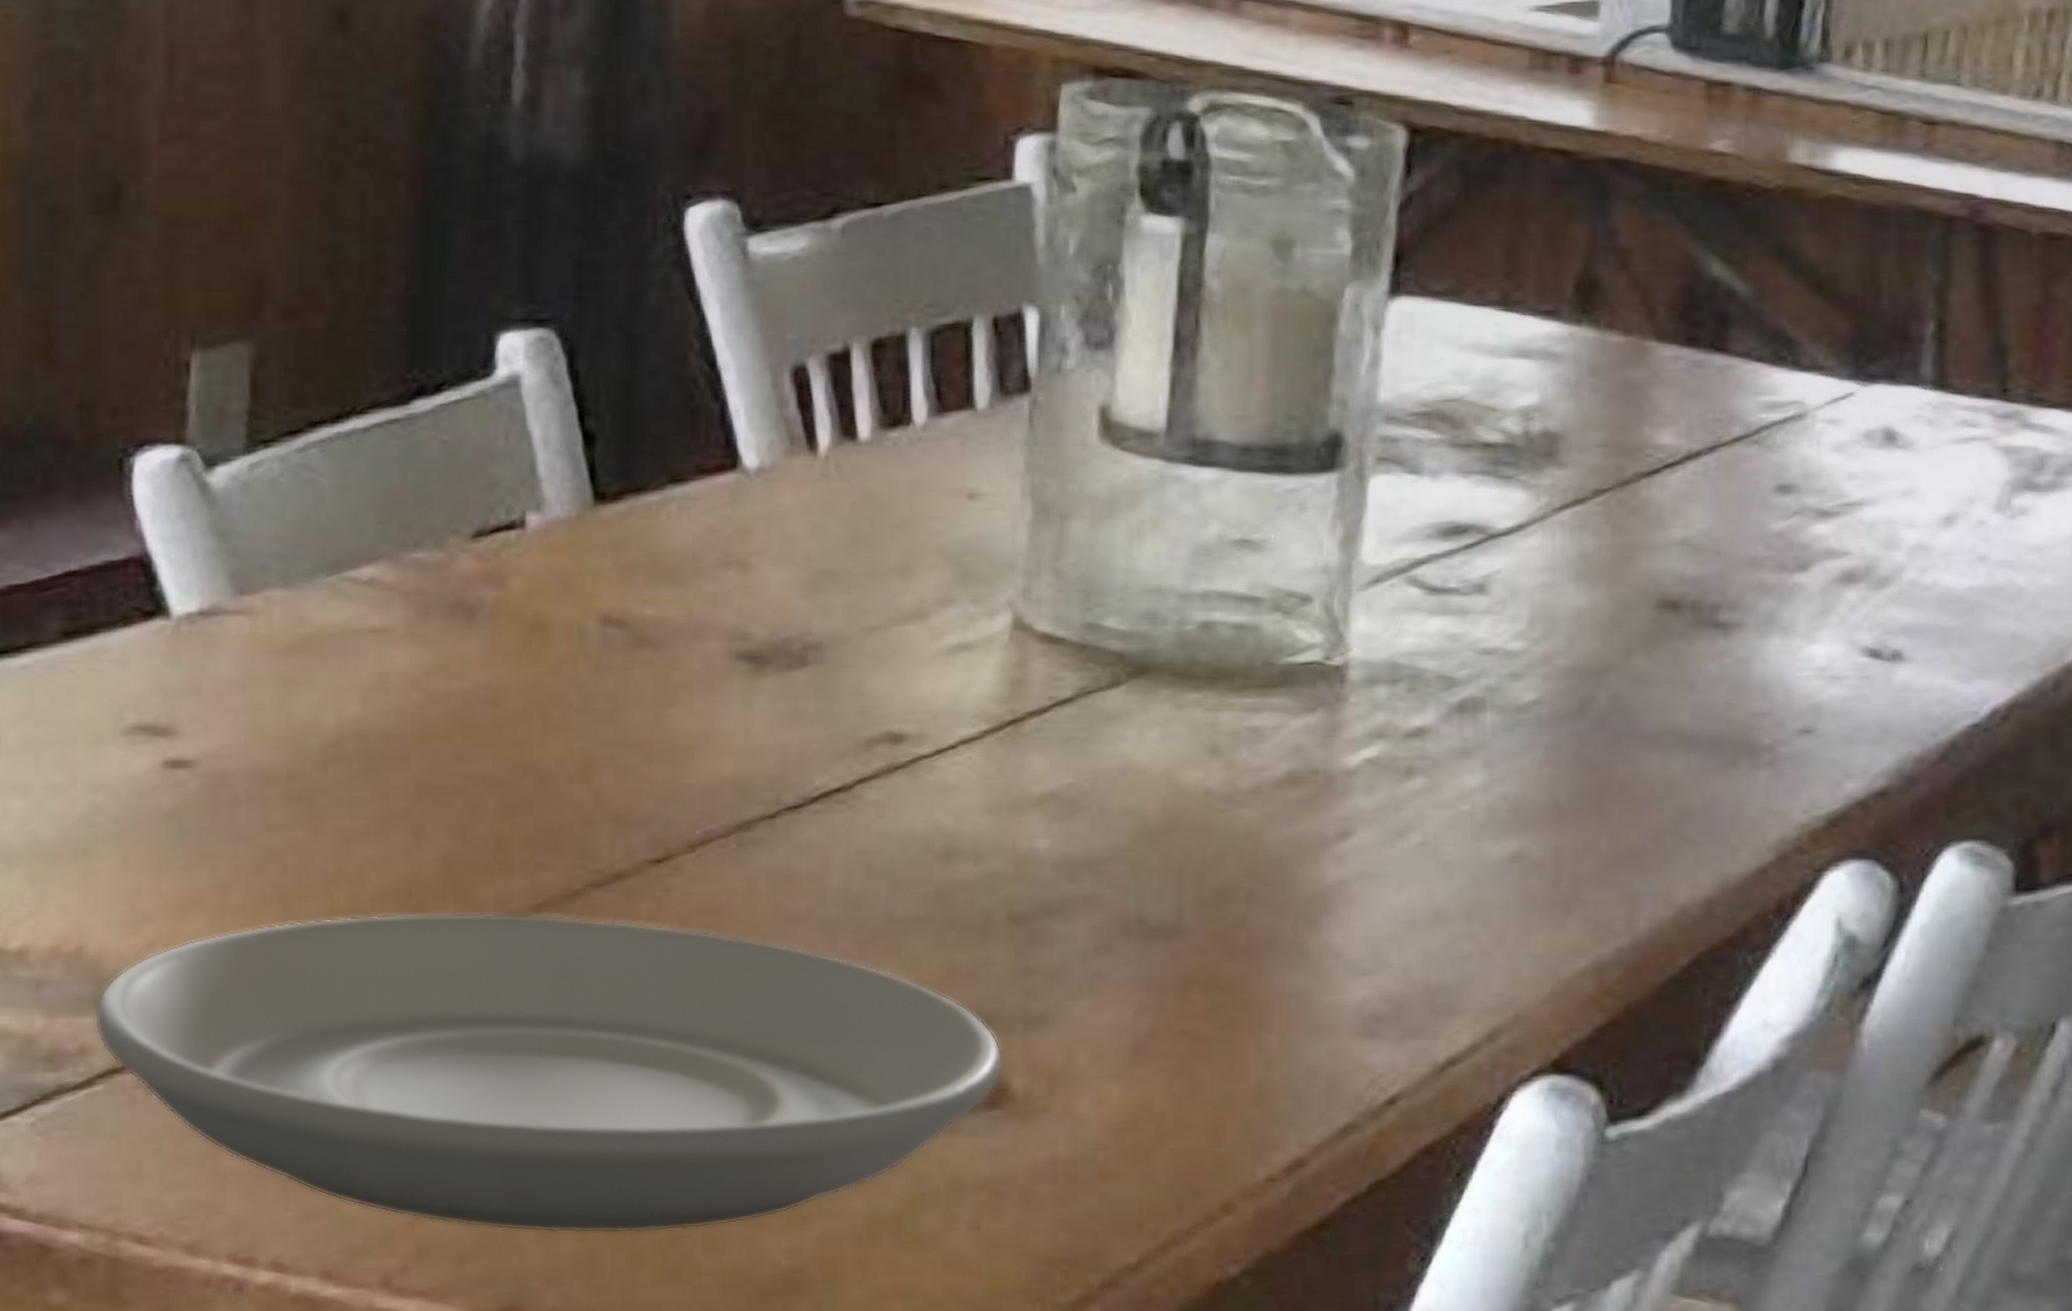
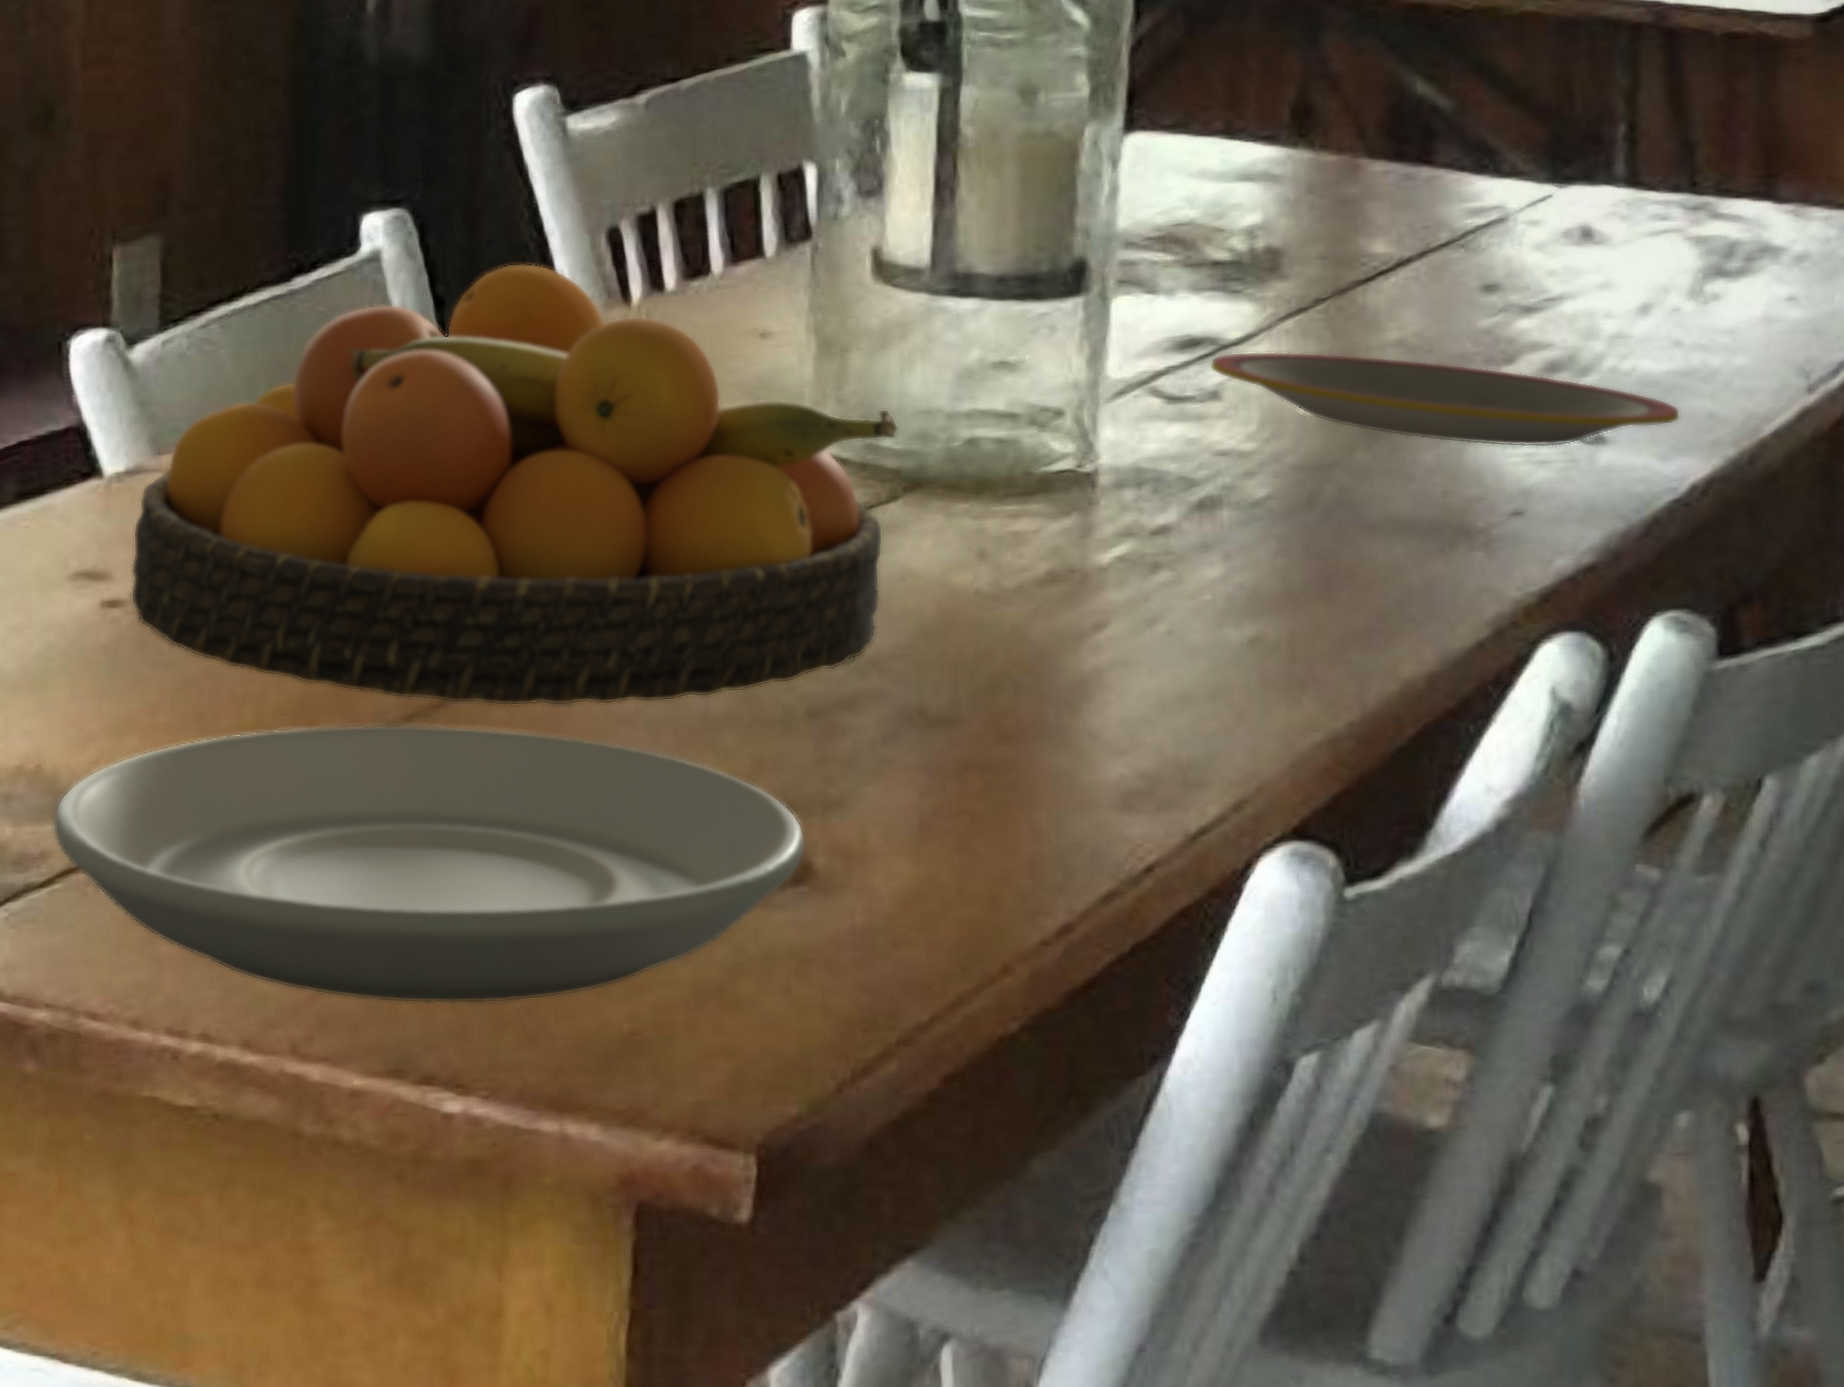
fruit bowl: none [200,399,1124,901] -> present [130,263,899,706]
plate: none [1476,543,1983,662] -> present [1210,351,1681,448]

